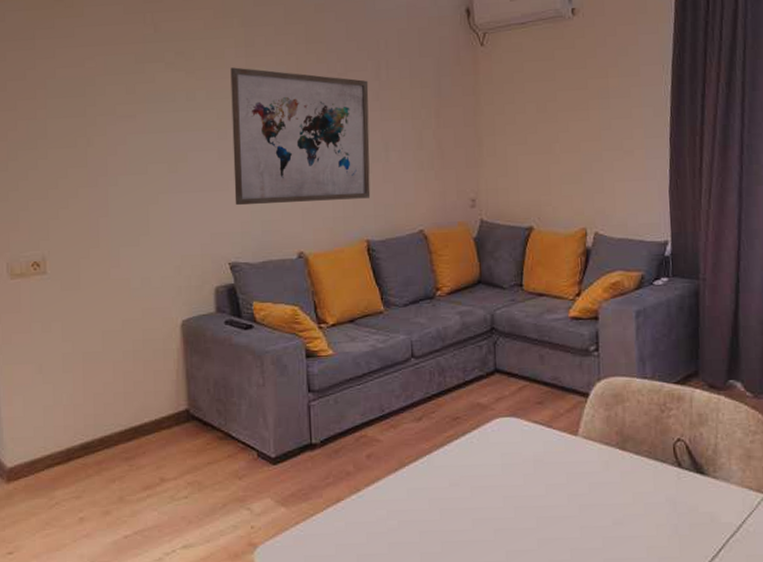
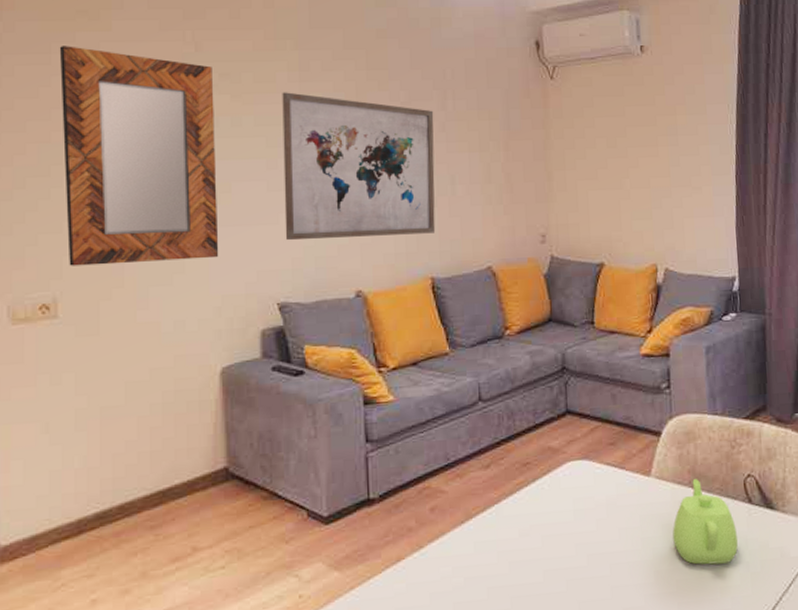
home mirror: none [41,32,177,229] -> present [59,46,218,266]
teapot: none [599,441,666,525] -> present [672,479,738,565]

